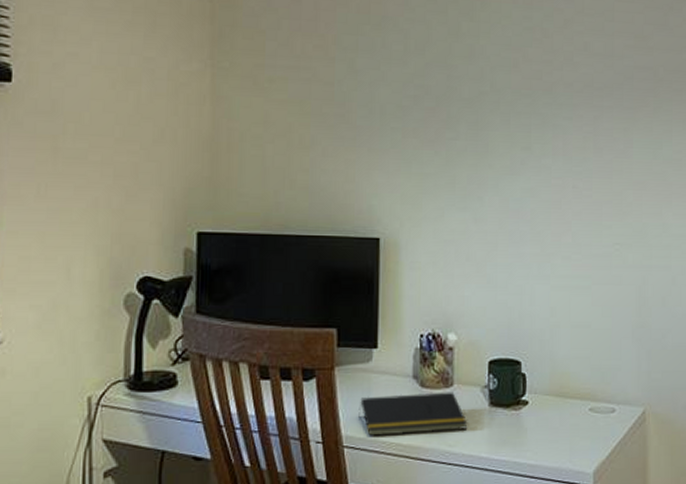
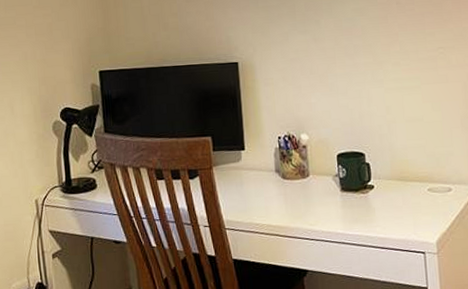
notepad: present [358,392,468,436] -> none [234,181,325,220]

